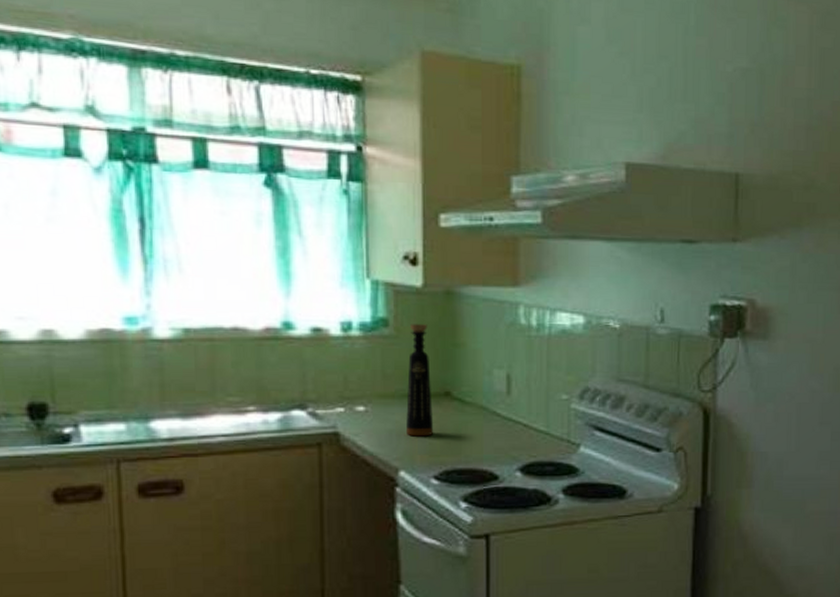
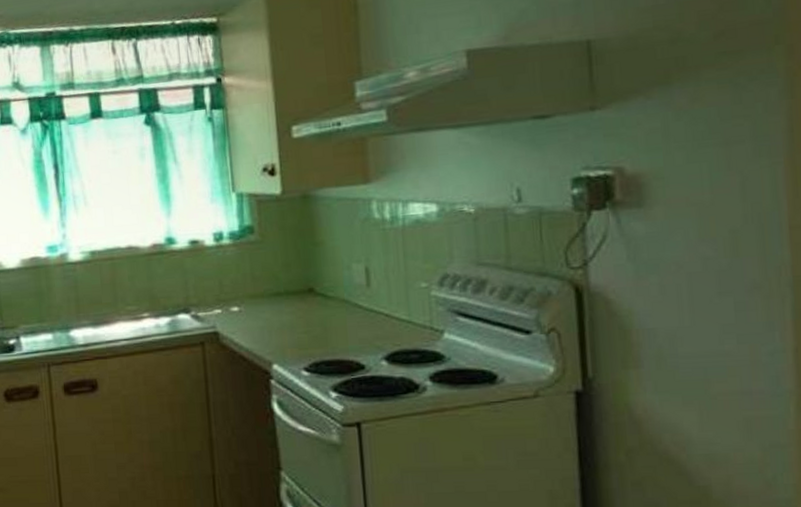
bottle: present [406,324,434,437] -> none [272,228,301,332]

